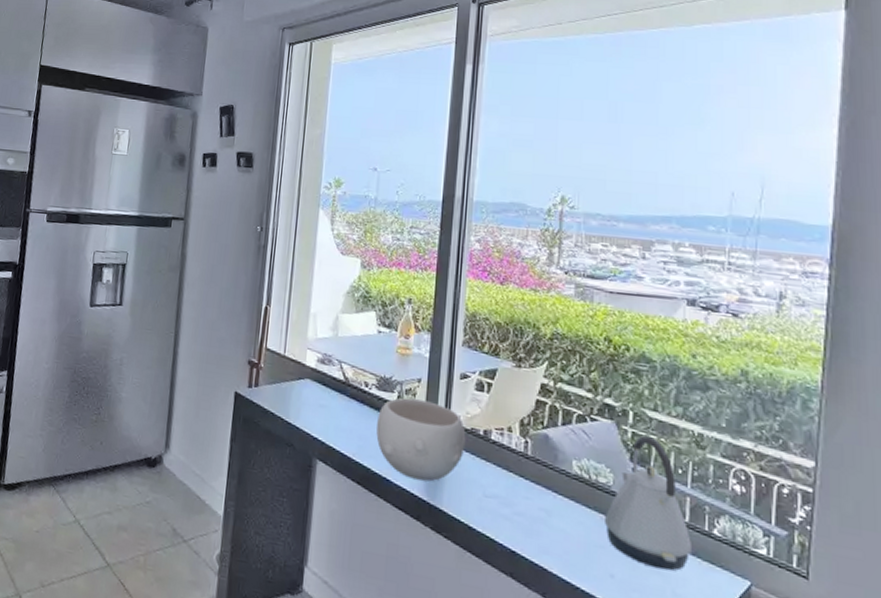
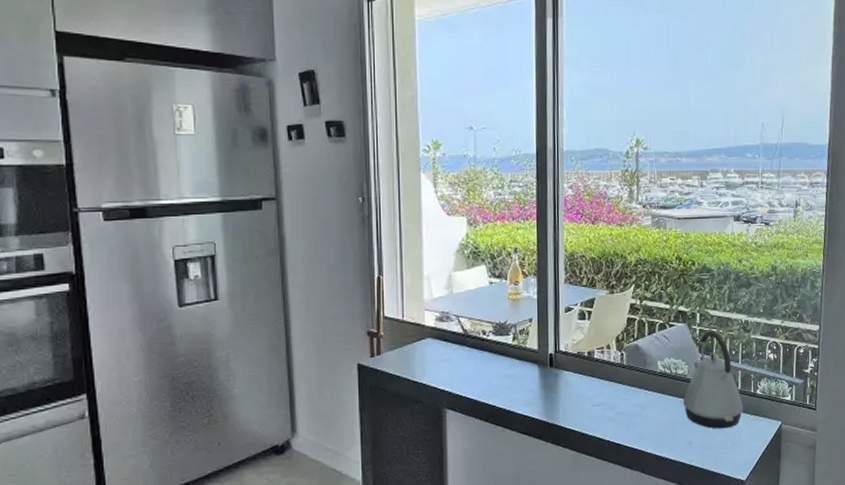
bowl: present [376,397,466,482] -> none [497,336,574,406]

